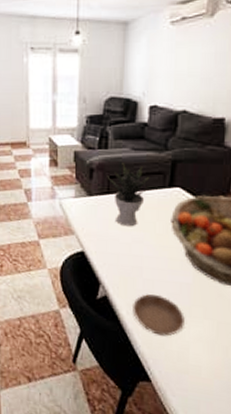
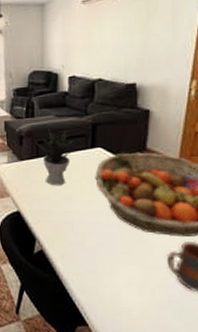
saucer: present [133,294,185,336] -> none [67,246,114,283]

